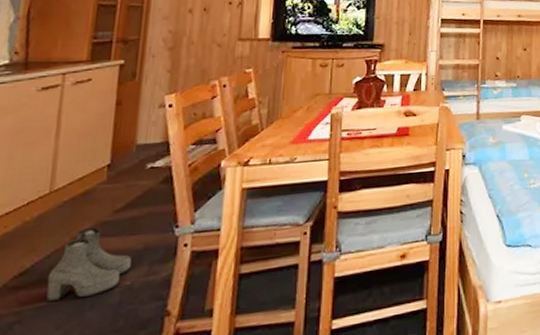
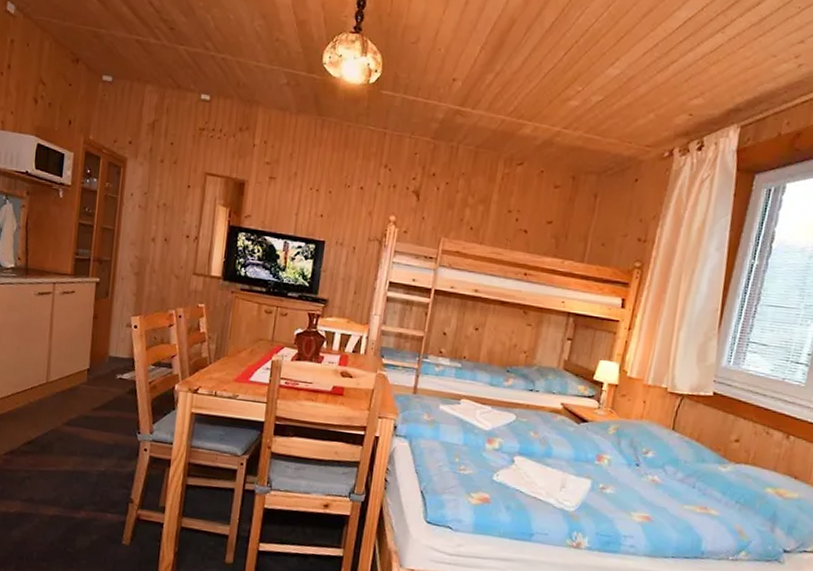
boots: present [46,227,131,301] -> none [46,417,105,472]

